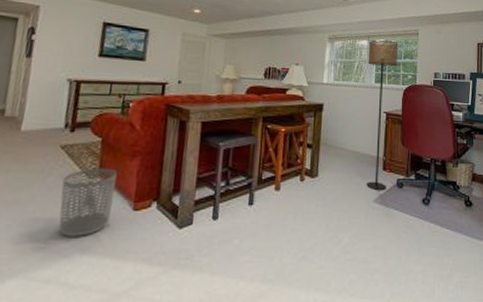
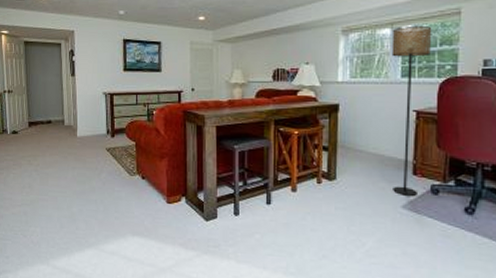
waste bin: present [59,168,118,237] -> none [111,167,152,222]

